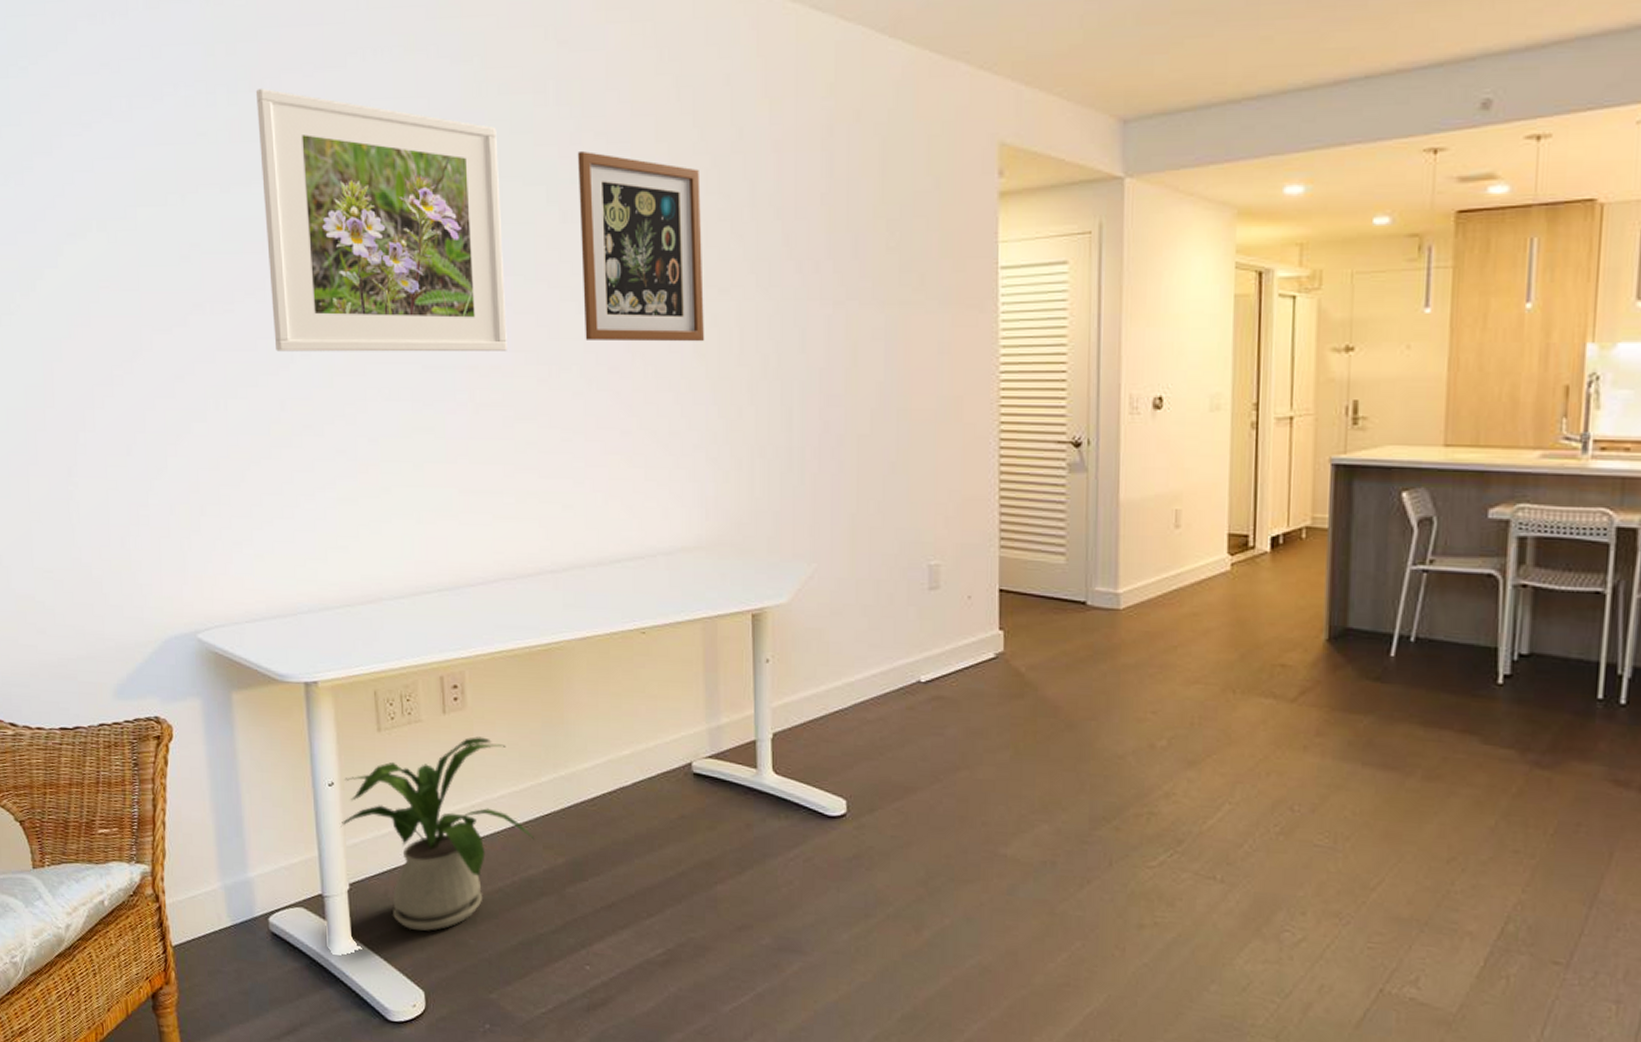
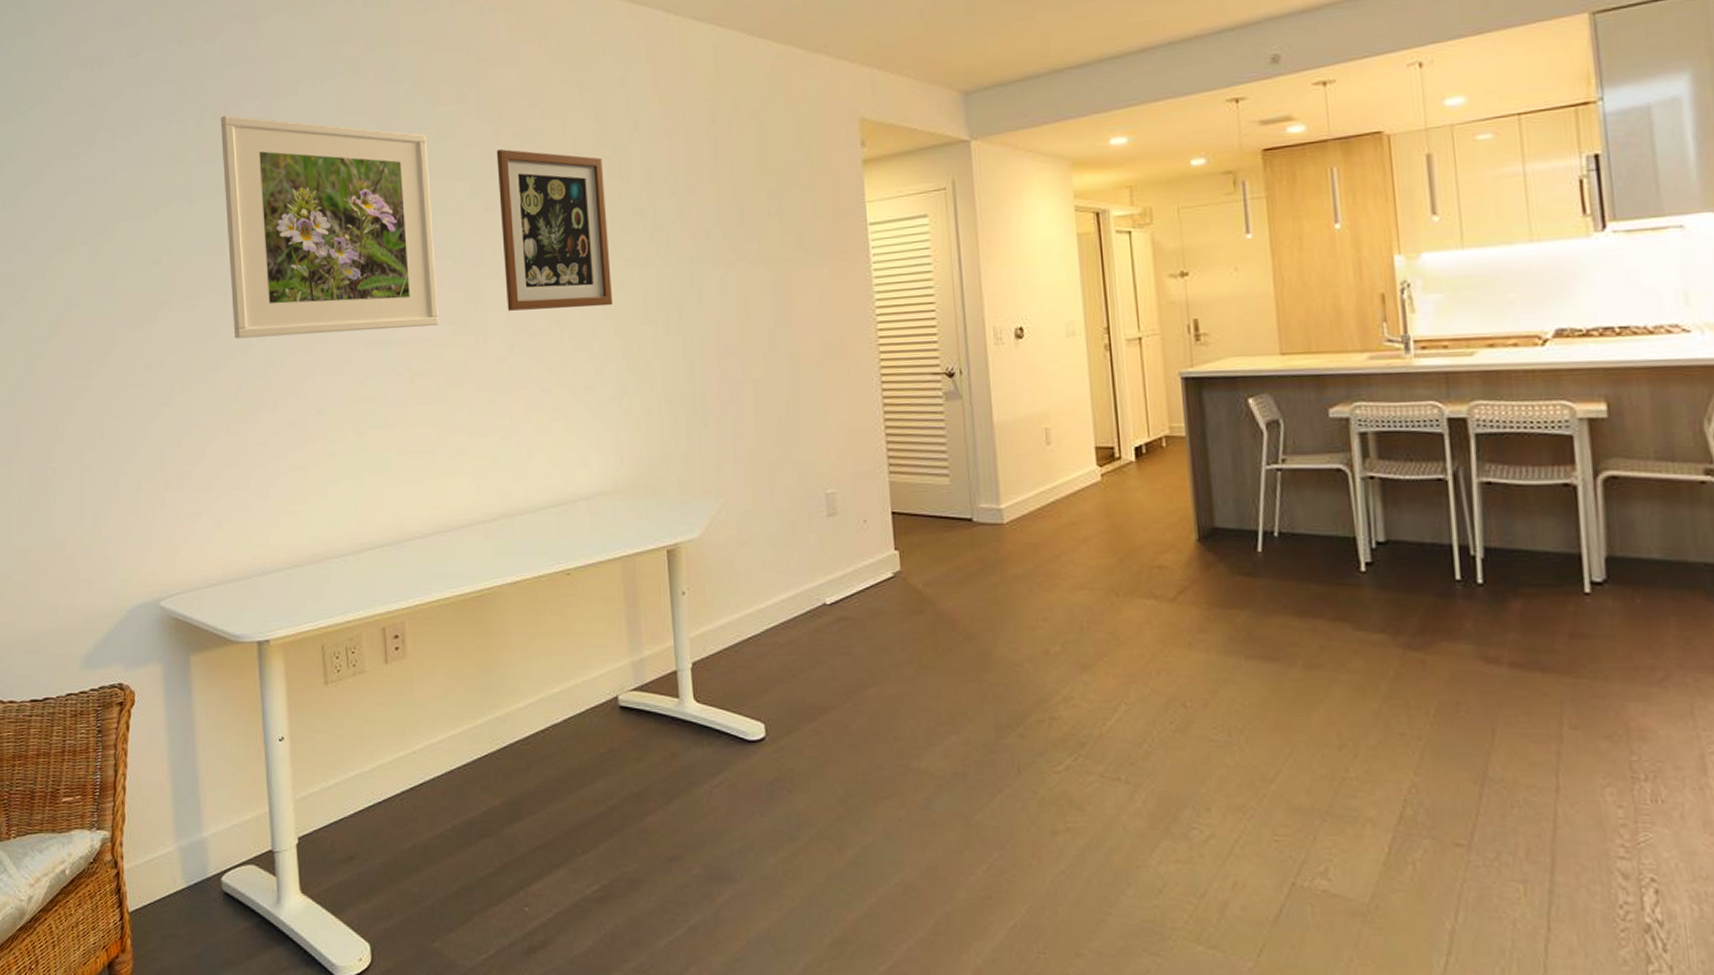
house plant: present [340,736,535,932] -> none [290,684,474,882]

